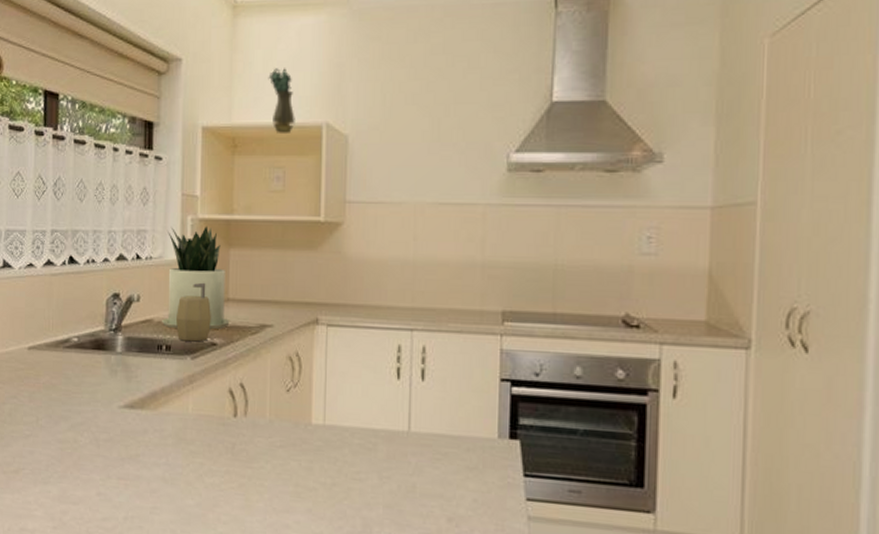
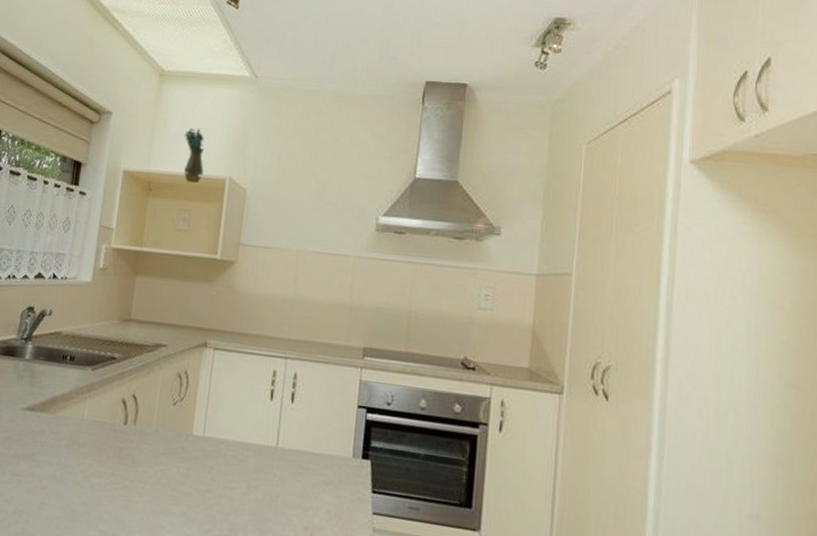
planter: present [161,226,231,330] -> none [68,253,131,346]
soap dispenser: present [176,282,211,342] -> none [81,303,114,355]

